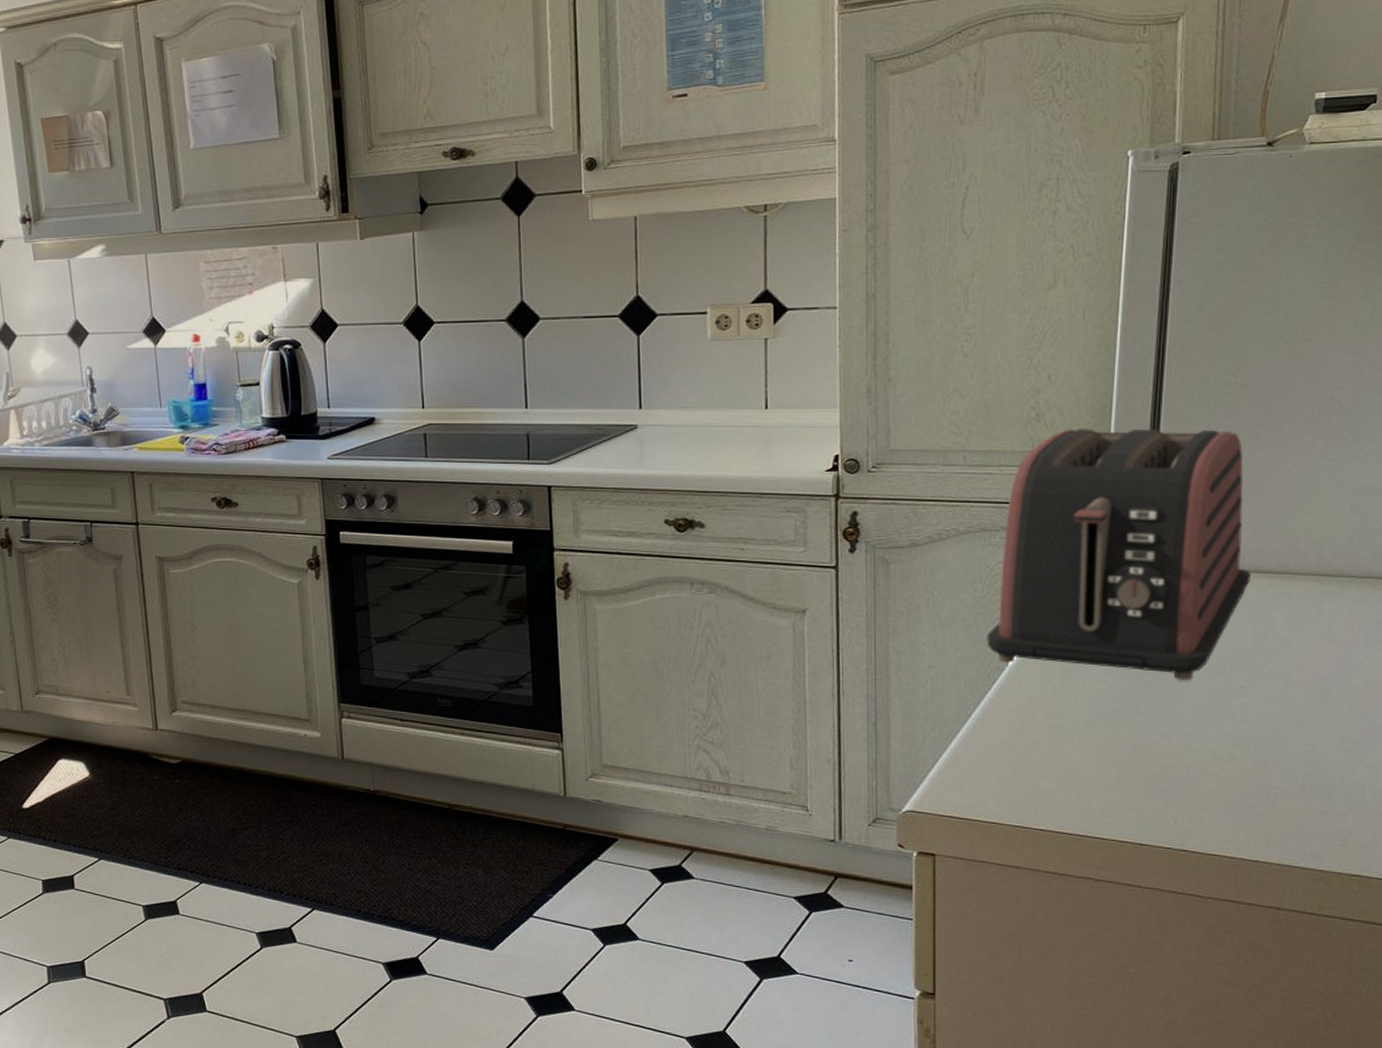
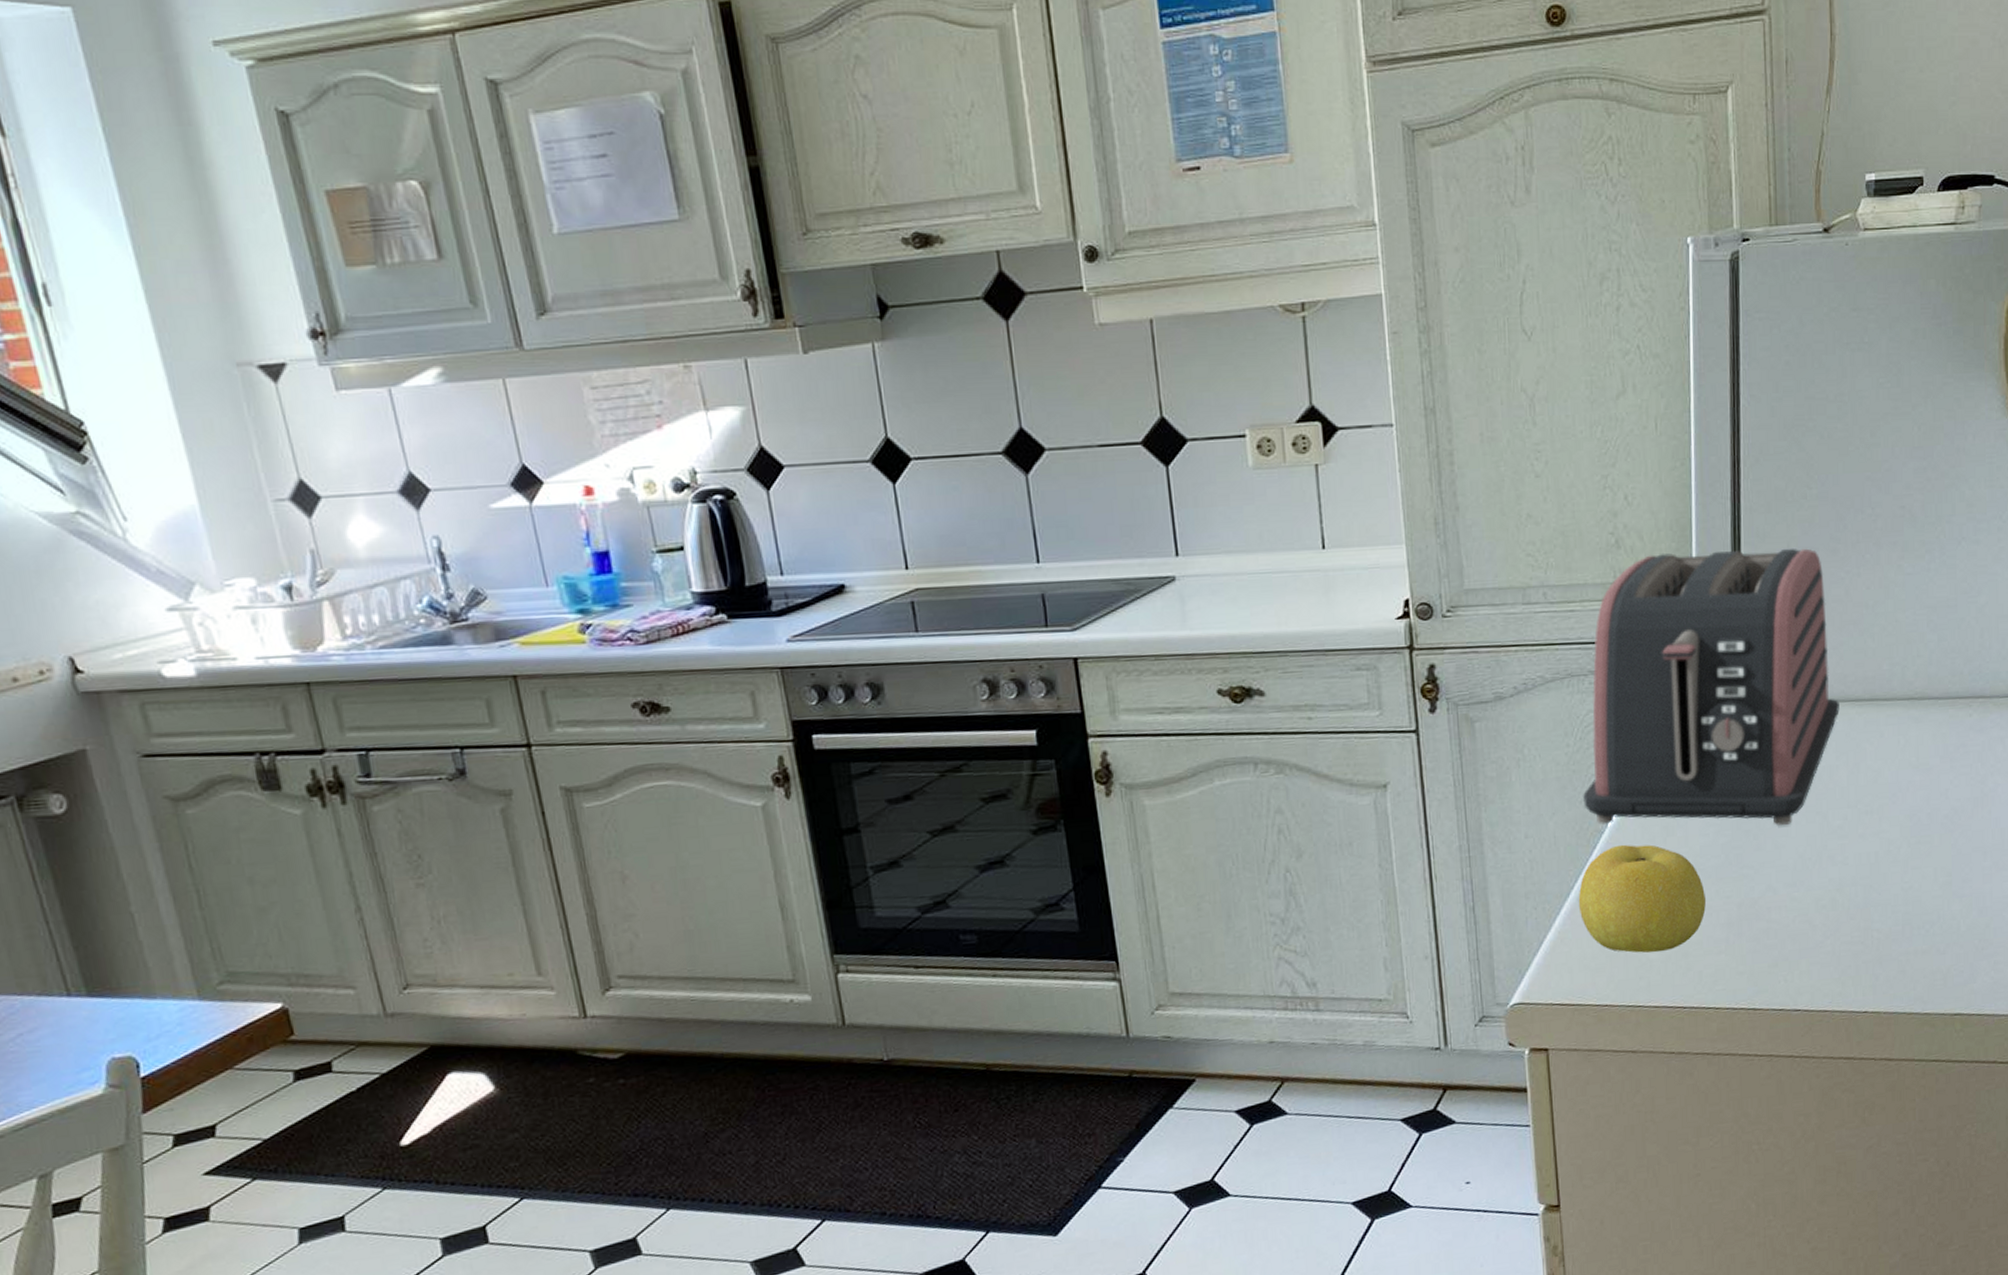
fruit: none [974,682,1100,781] -> present [1578,844,1706,953]

